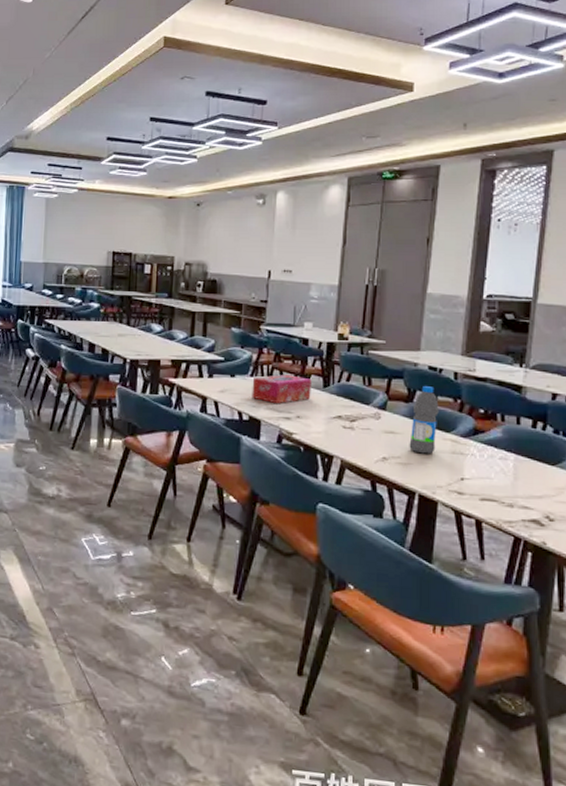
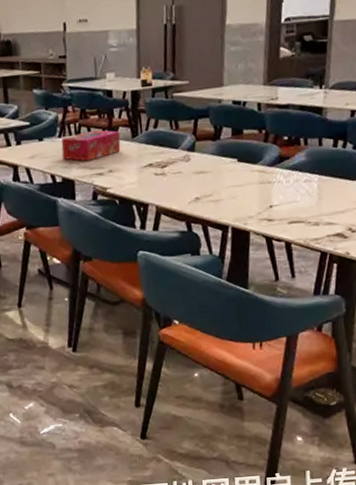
water bottle: present [409,386,439,454] -> none [219,121,245,189]

